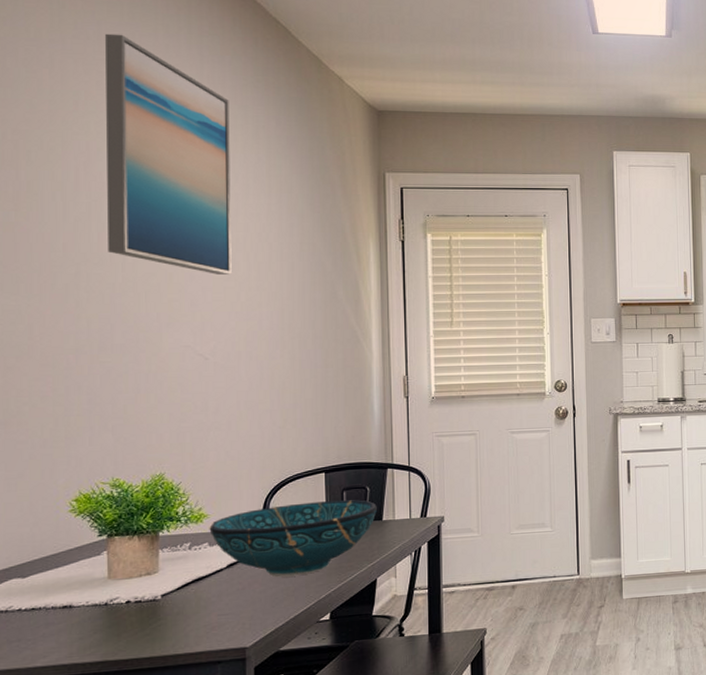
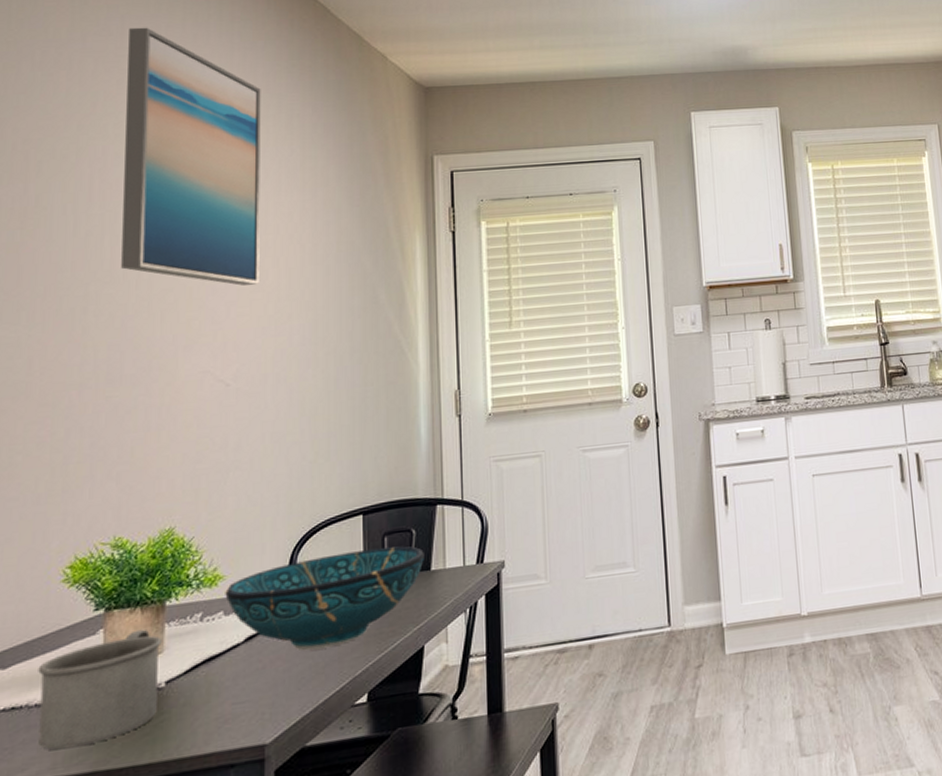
mug: none [53,553,157,643] -> present [38,629,162,751]

